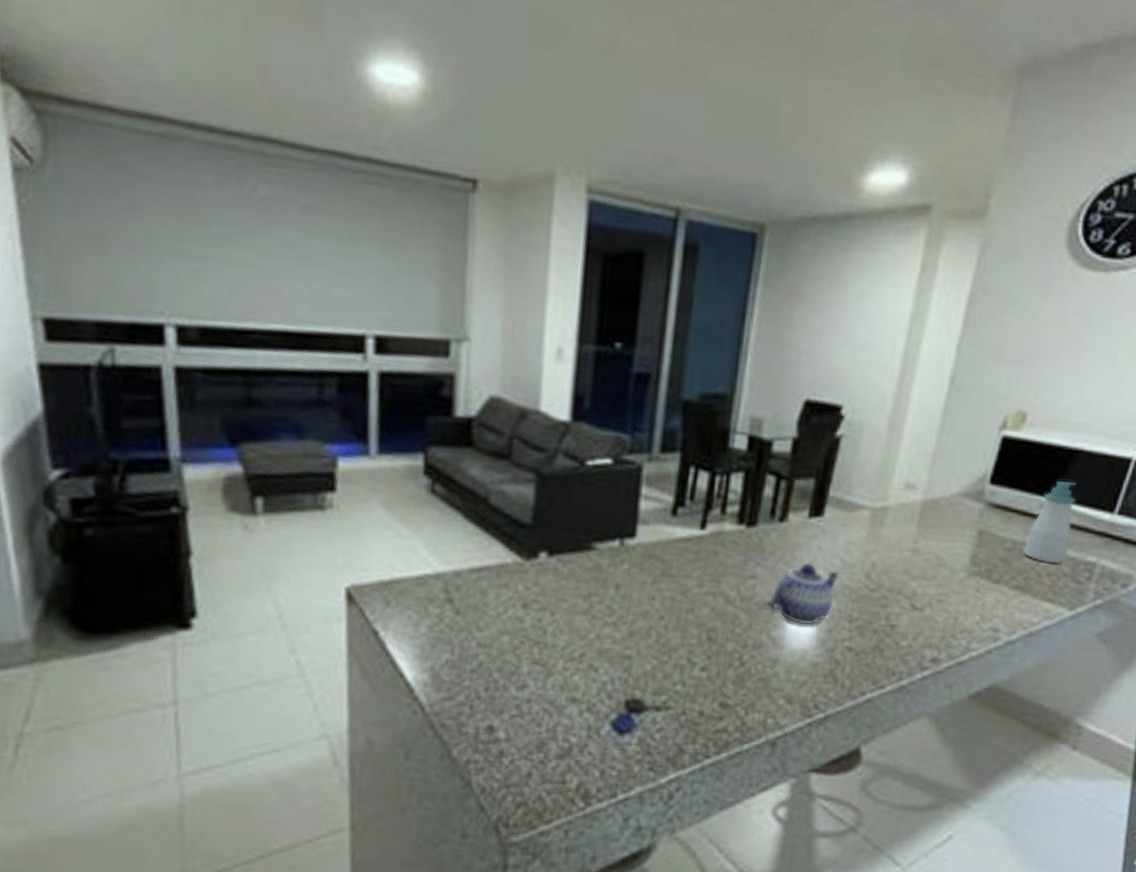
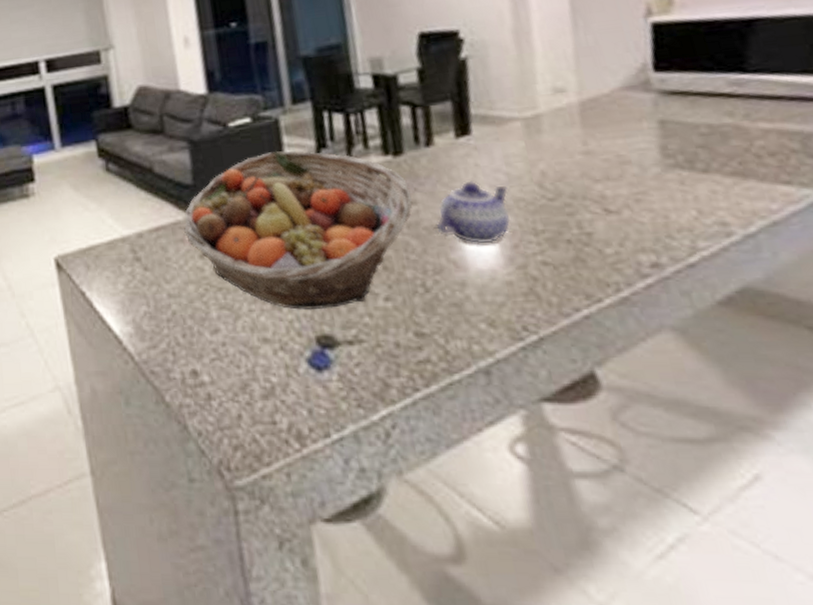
fruit basket: none [511,501,754,674] -> present [184,150,414,311]
soap bottle: present [1023,481,1076,563] -> none [723,52,788,142]

